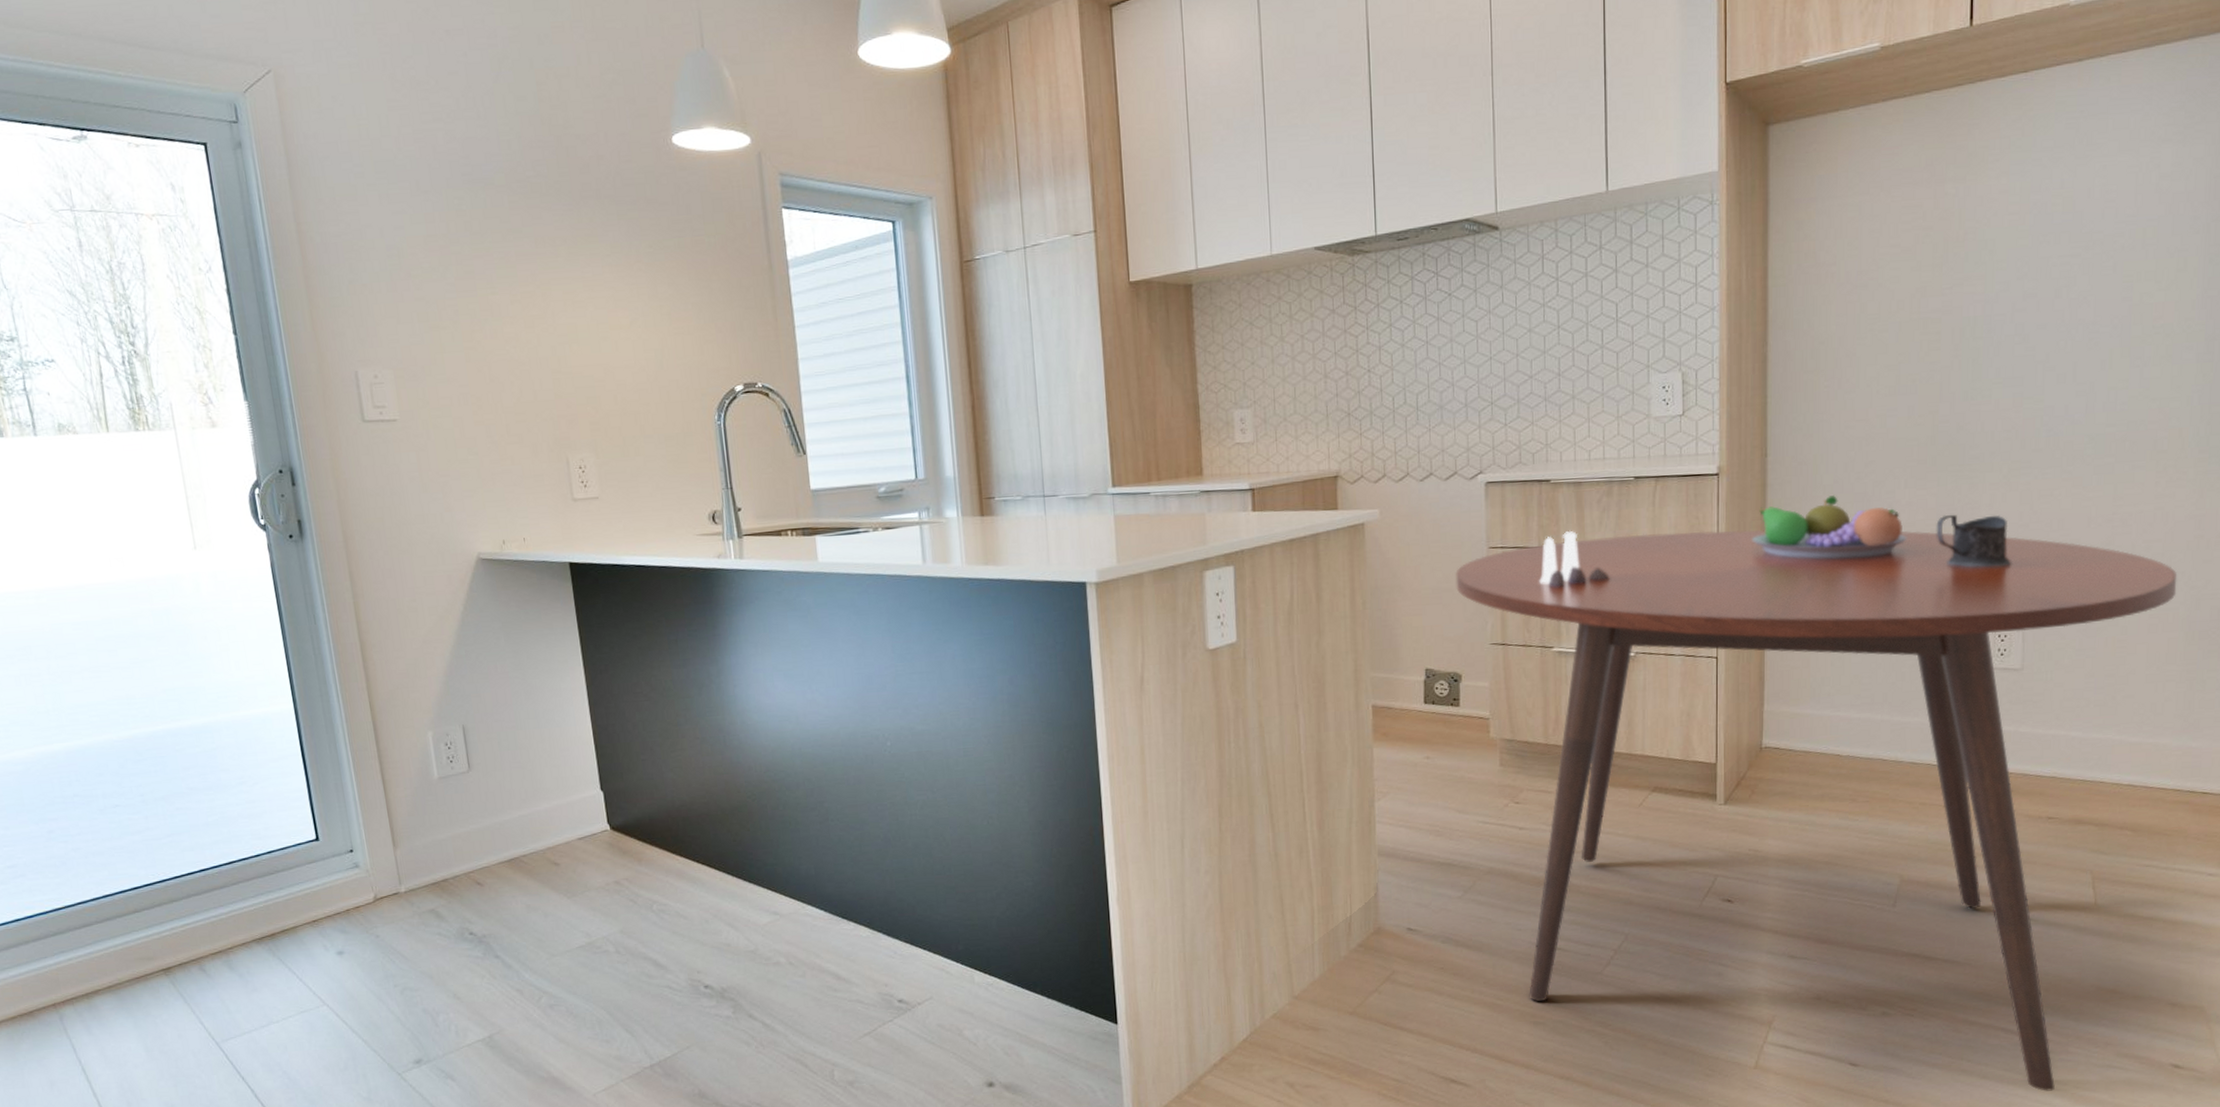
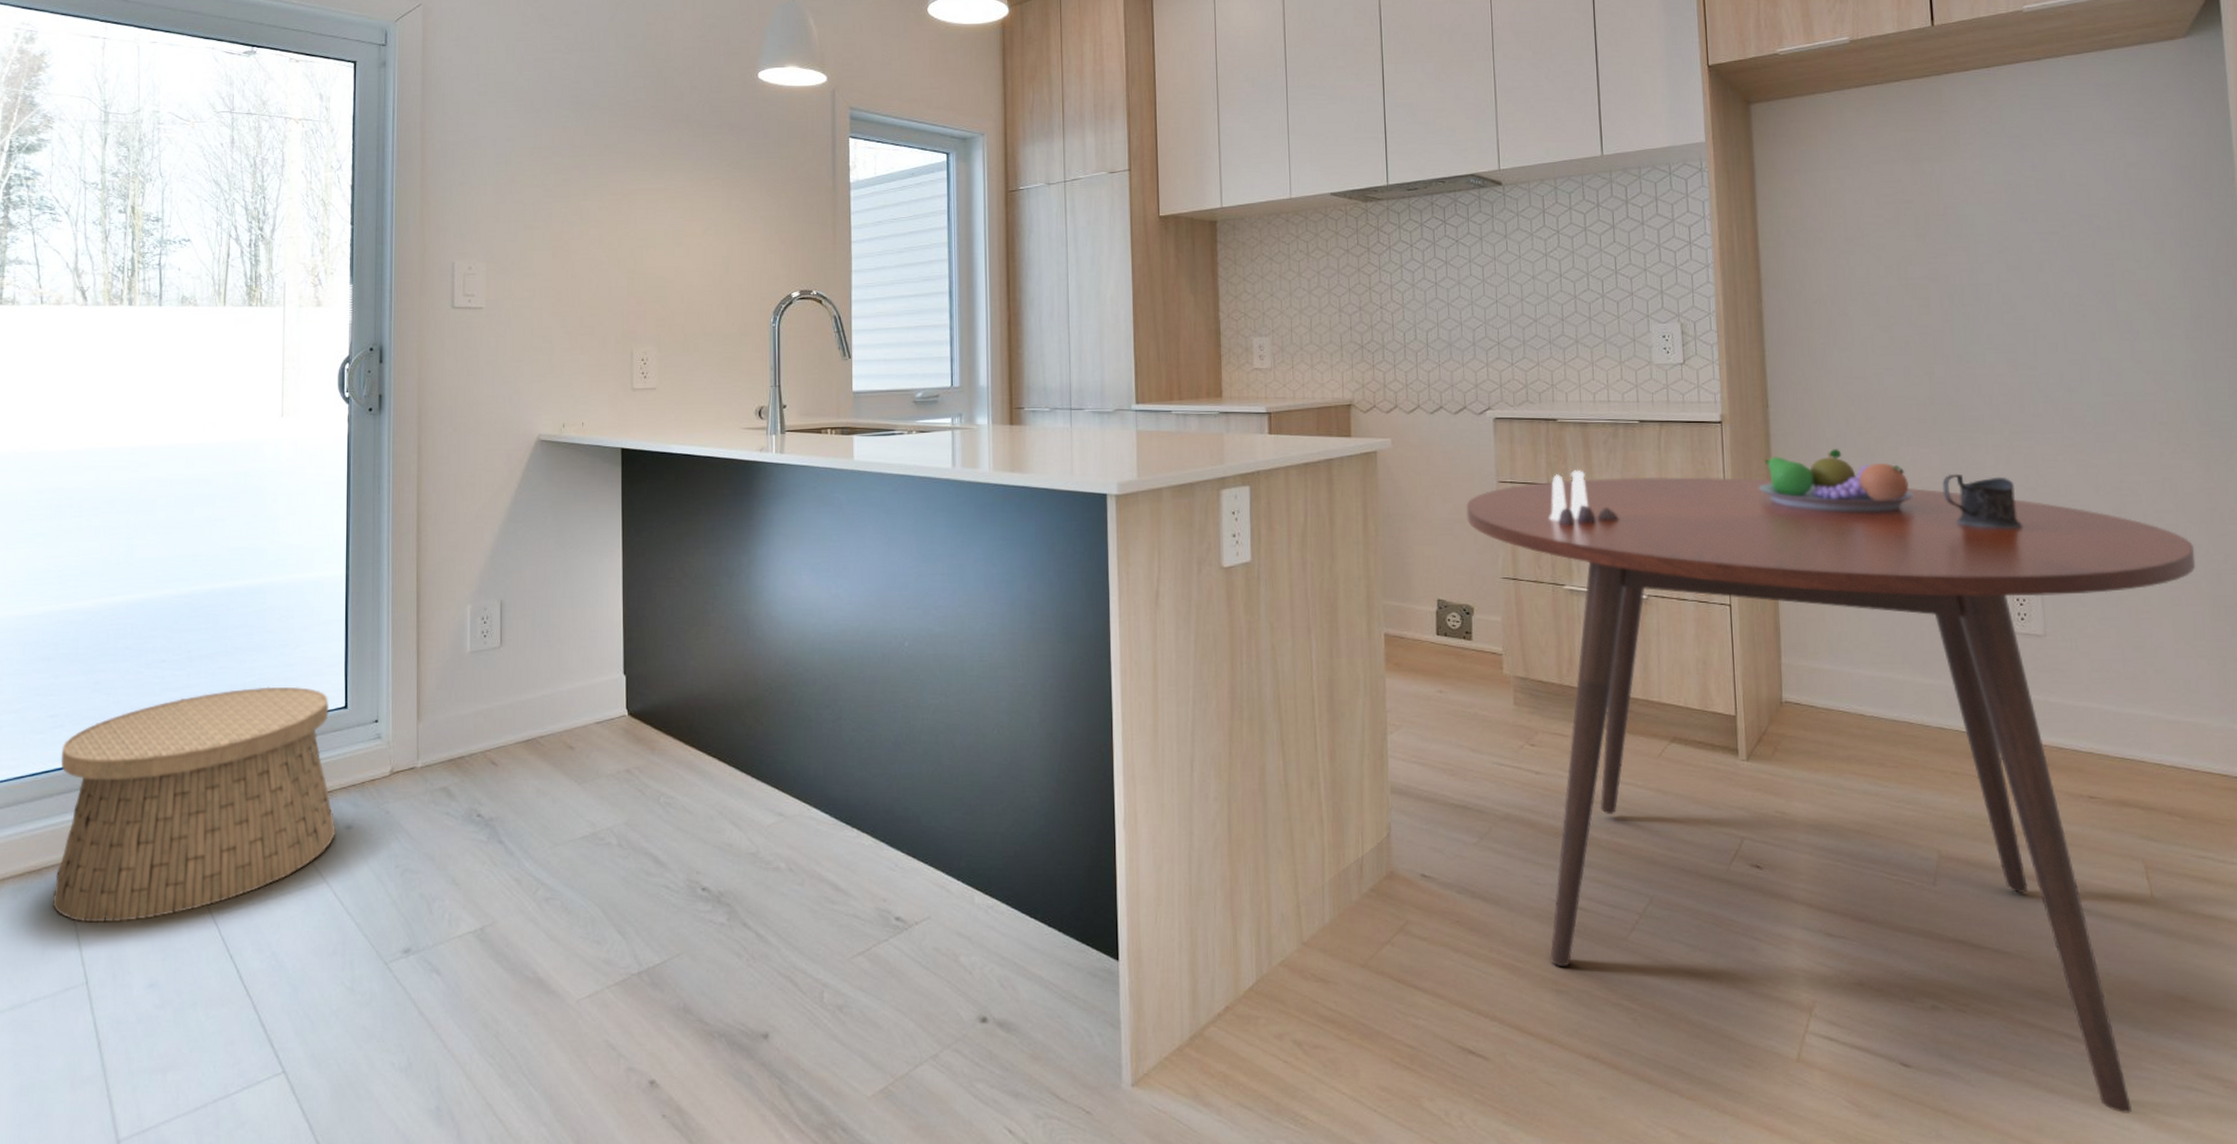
basket: none [27,822,328,1058] -> present [52,686,337,923]

